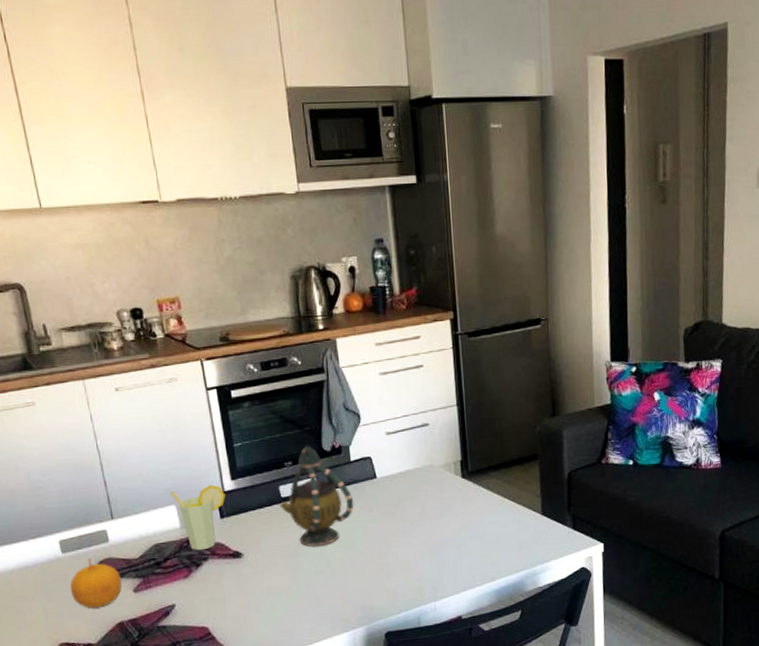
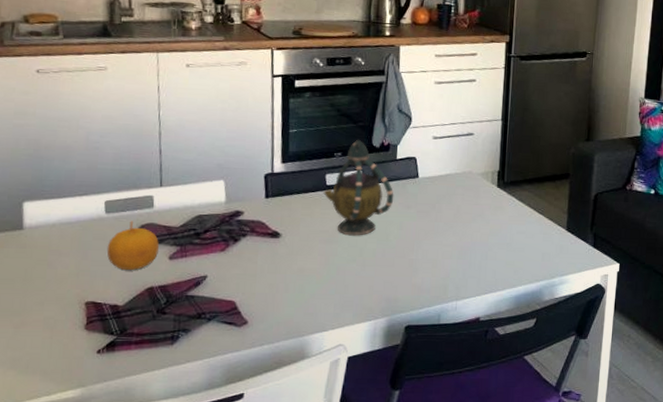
cup: present [170,485,226,551] -> none [221,165,274,227]

